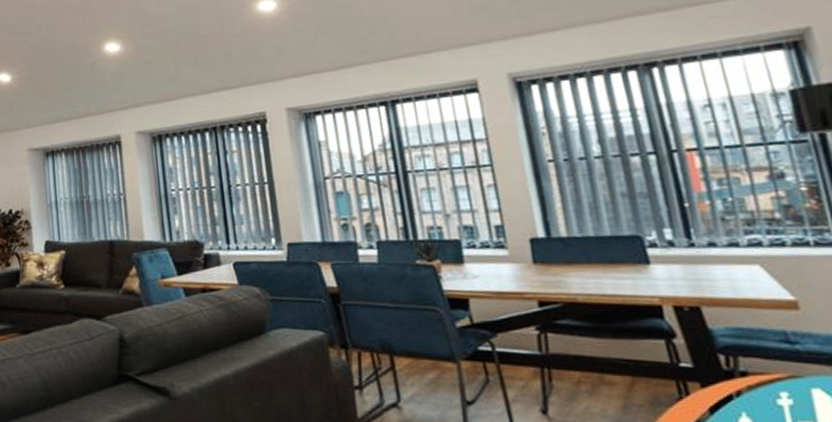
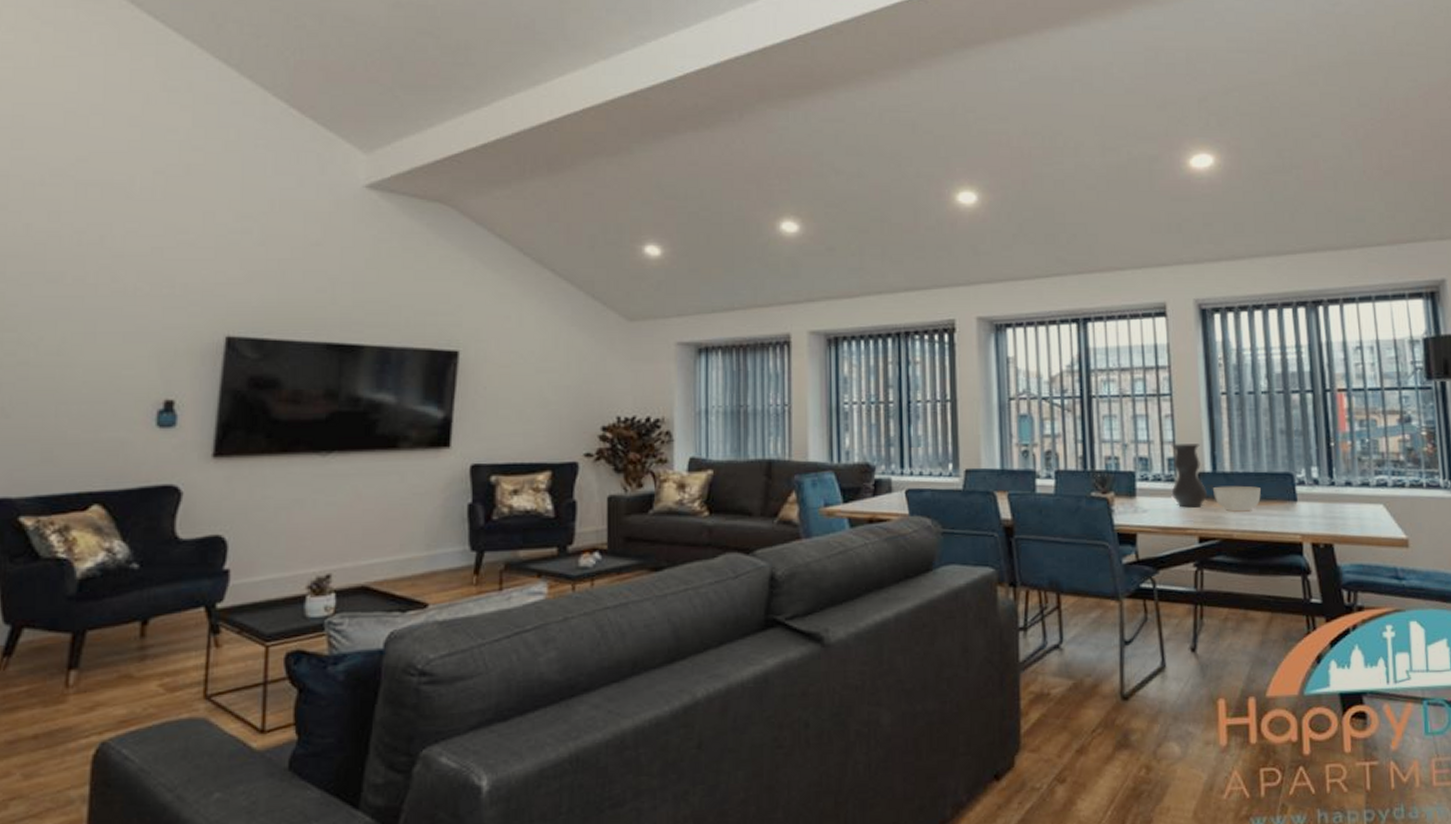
vase: none [496,210,543,274] -> present [1171,443,1207,509]
bowl: none [548,249,606,276] -> present [1212,485,1261,512]

